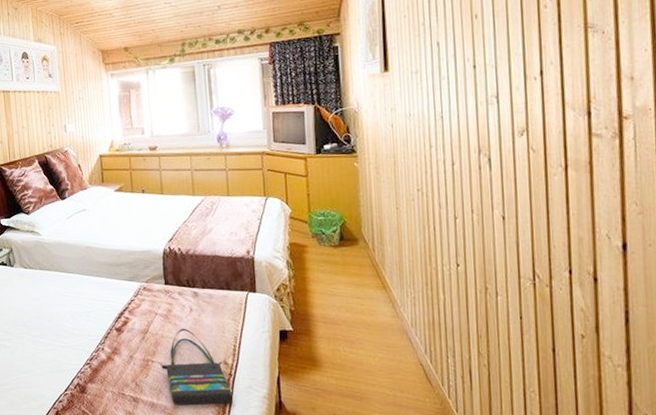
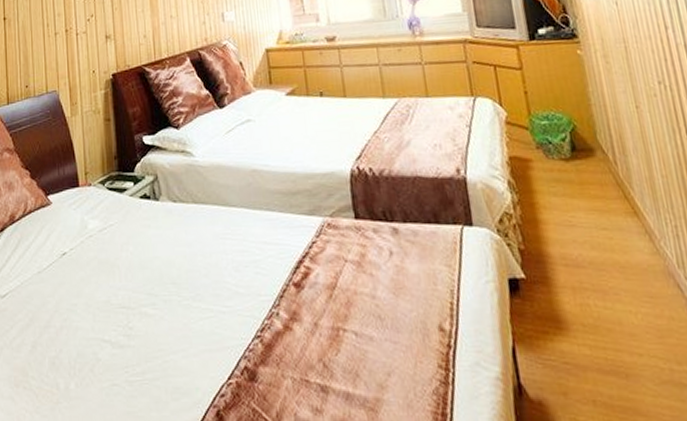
tote bag: present [161,328,234,406] -> none [356,279,457,395]

